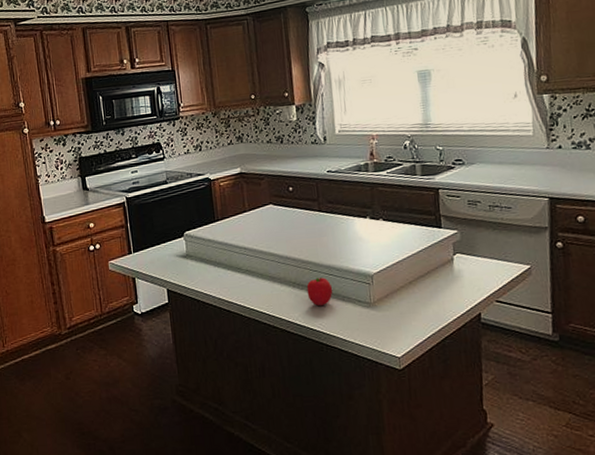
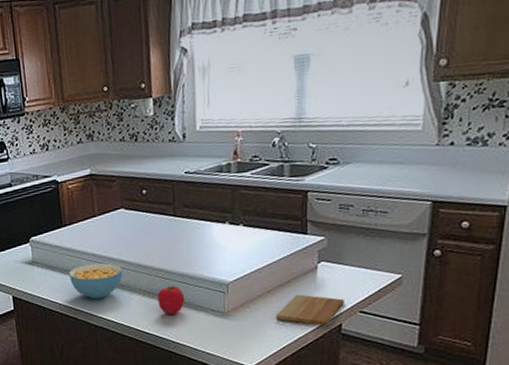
cereal bowl: none [221,256,273,292] -> present [68,263,123,300]
cutting board: none [419,285,481,315] -> present [276,294,344,326]

